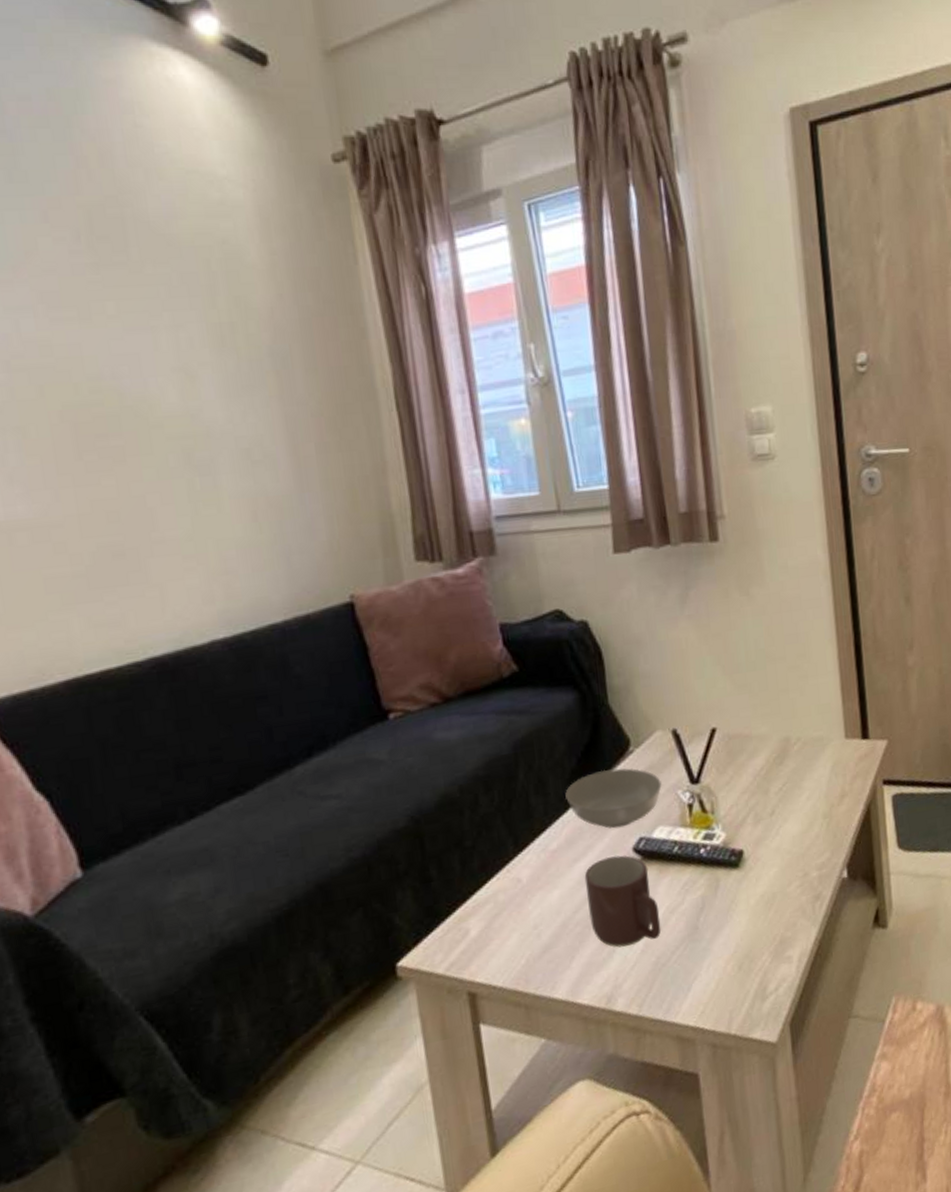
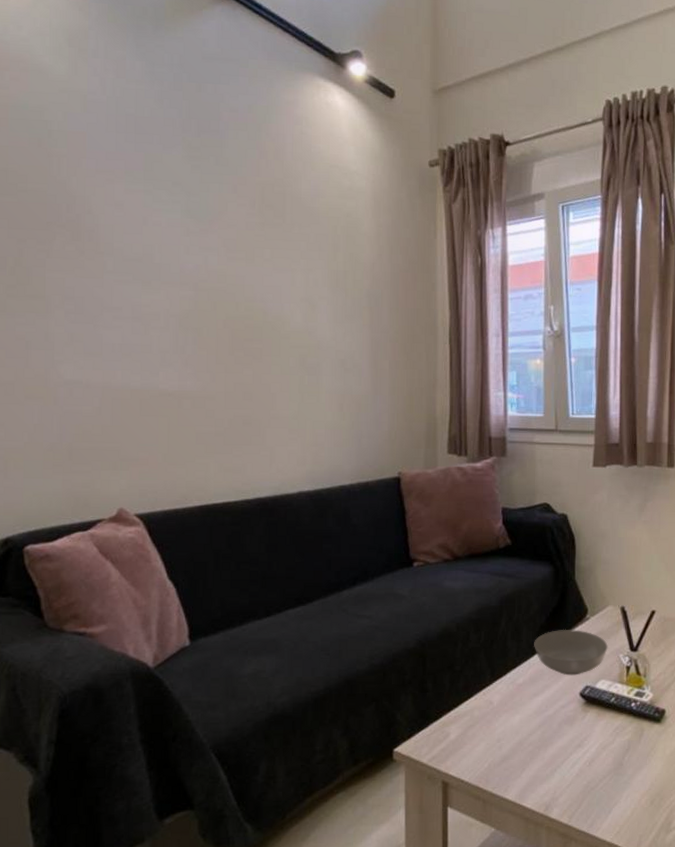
mug: present [584,855,661,948] -> none [540,697,594,768]

